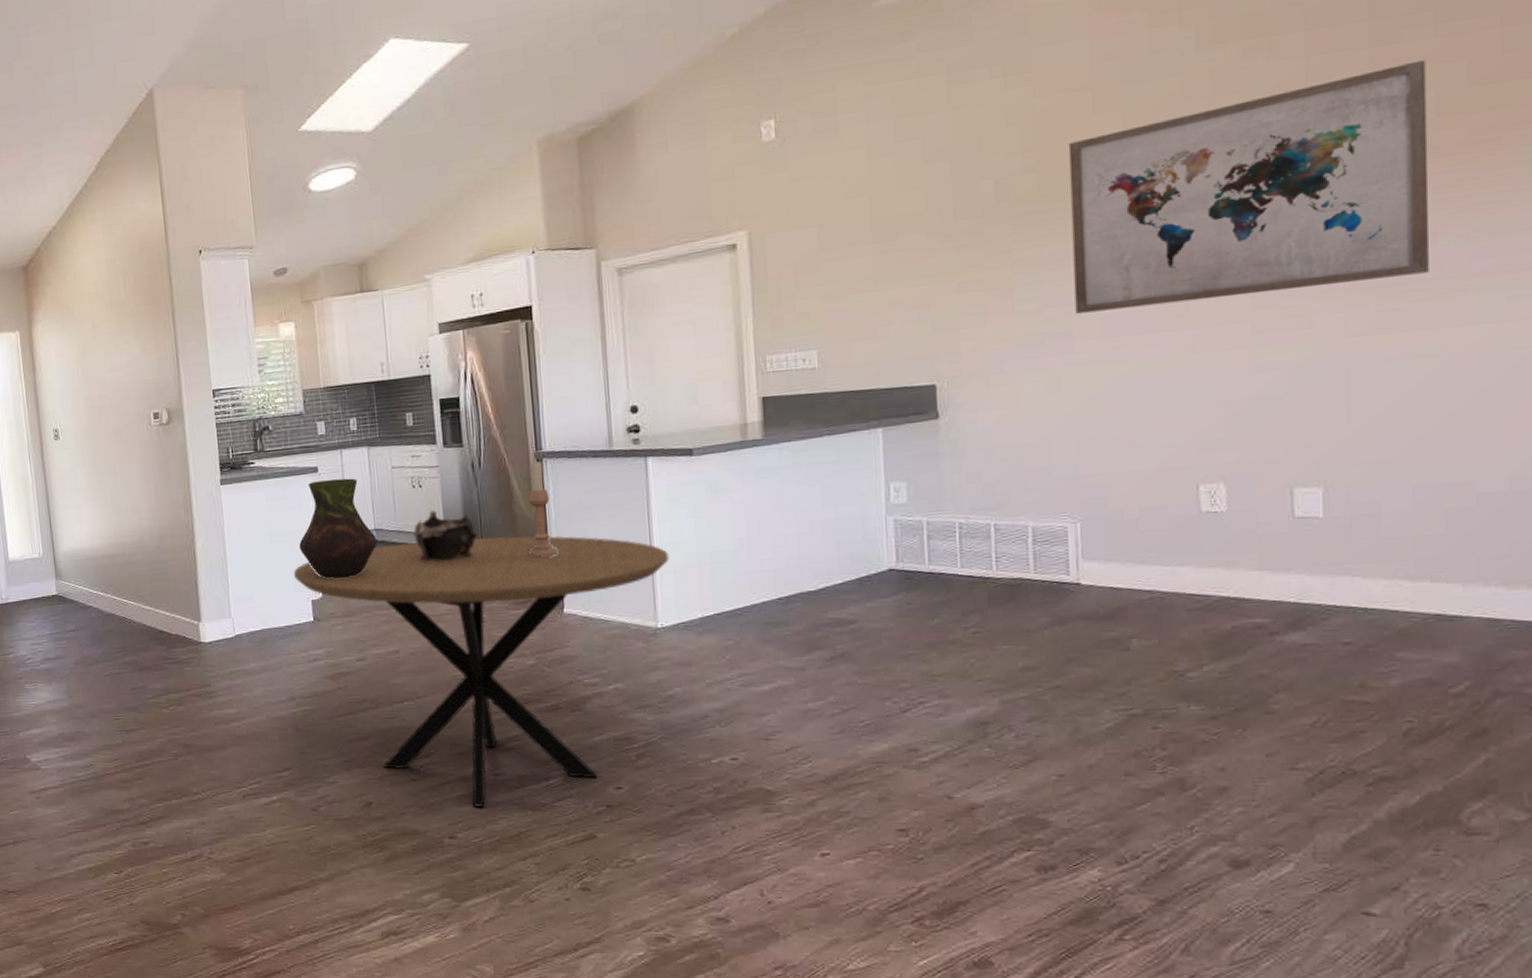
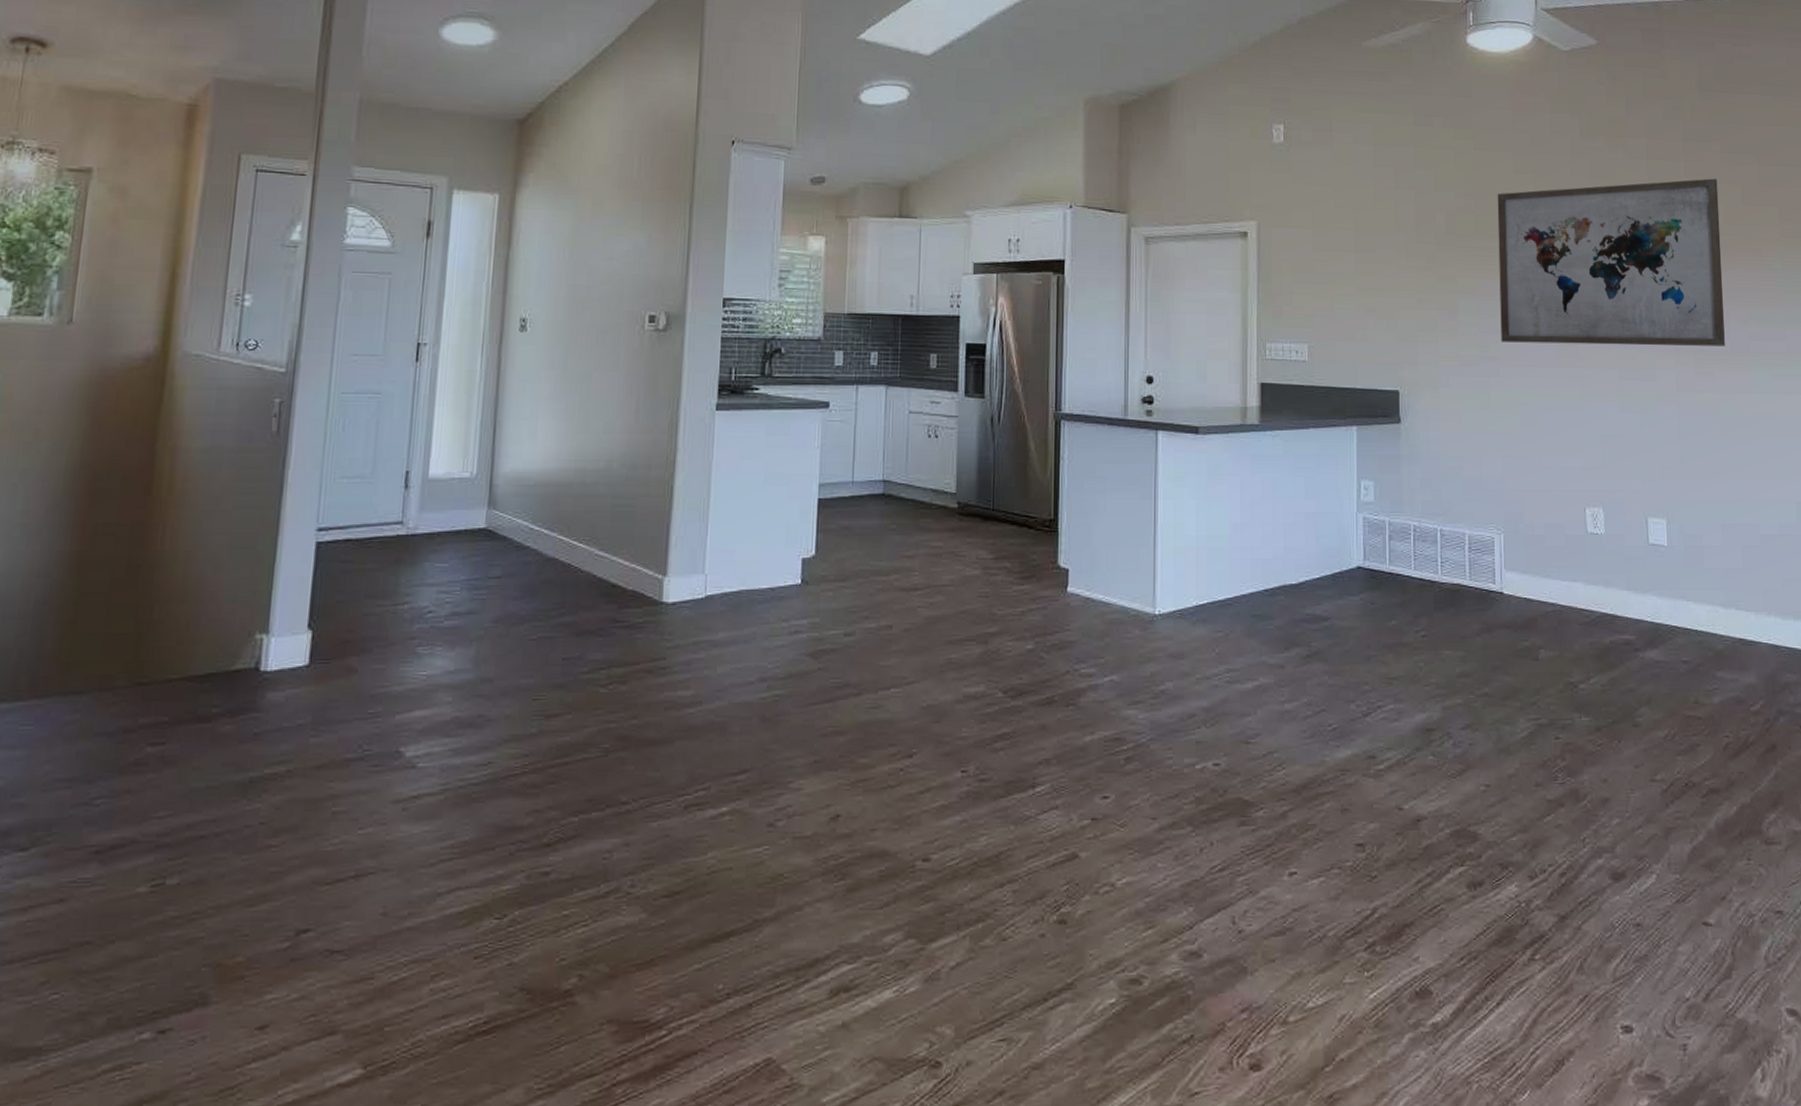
dining table: present [294,535,669,807] -> none [786,500,1171,821]
vase: present [299,478,377,579] -> none [797,418,883,534]
decorative bowl: present [413,510,477,561] -> none [924,465,988,523]
candlestick: present [527,461,559,558] -> none [1037,423,1068,528]

